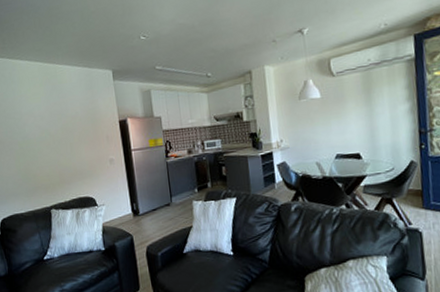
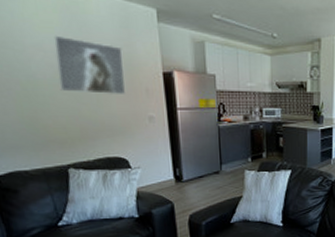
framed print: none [40,103,92,146] -> present [53,35,126,94]

